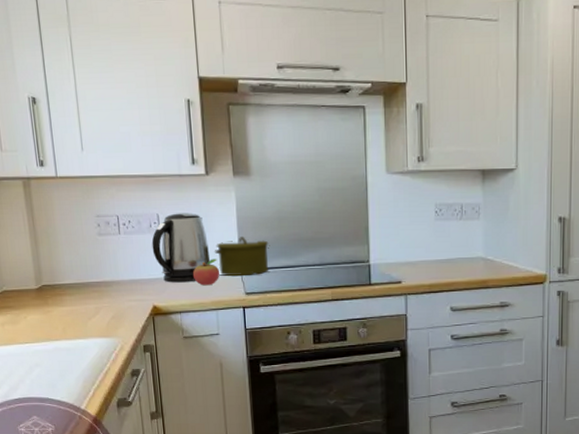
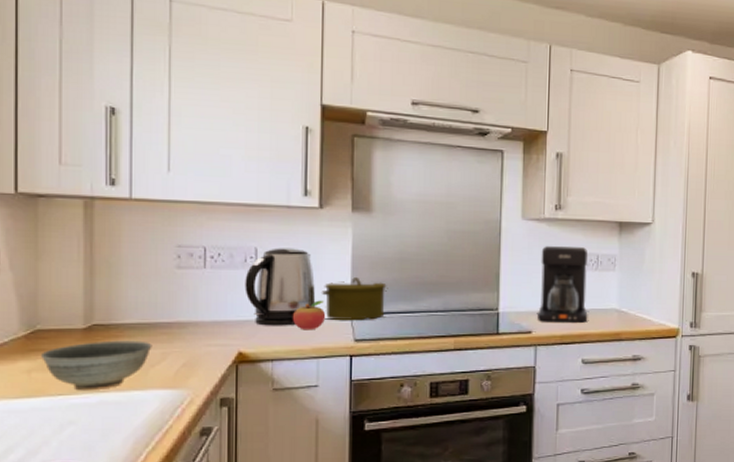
bowl: none [9,298,88,340] -> present [41,340,152,391]
coffee maker: none [406,197,455,271] -> present [538,245,588,321]

